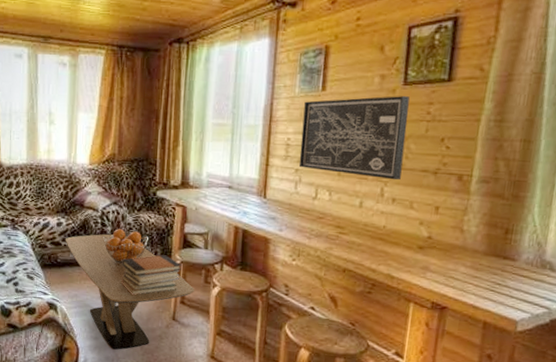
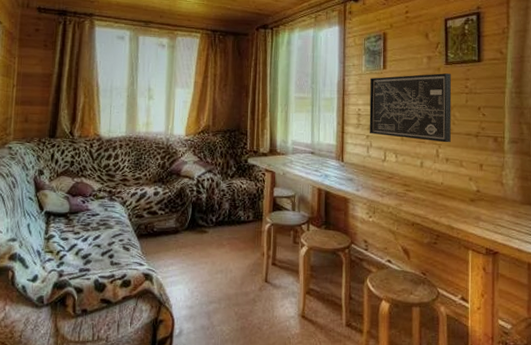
coffee table: present [65,234,194,350] -> none [161,201,284,317]
fruit basket: present [103,229,148,265] -> none [198,195,241,231]
book stack: present [121,255,182,295] -> none [216,218,272,260]

